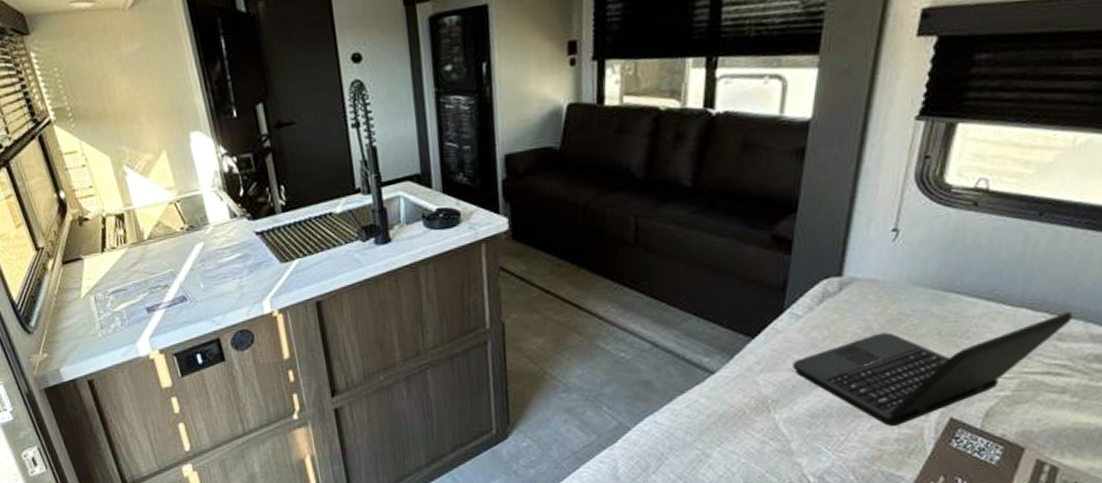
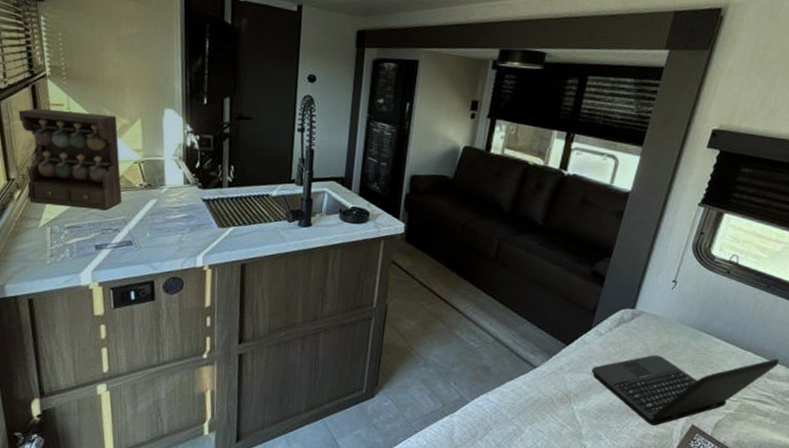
spice rack: none [30,152,166,272] -> present [18,108,123,211]

